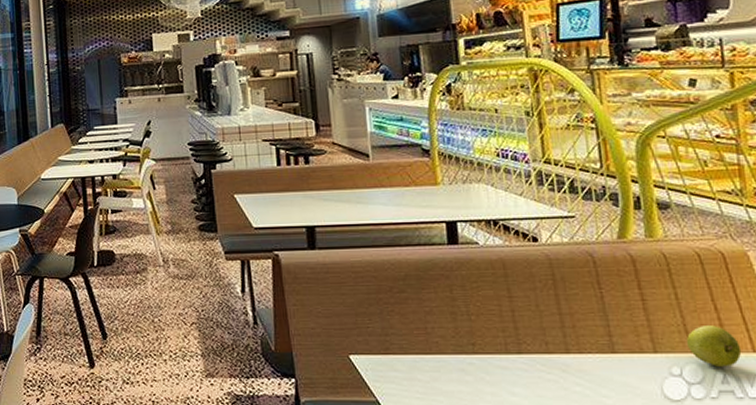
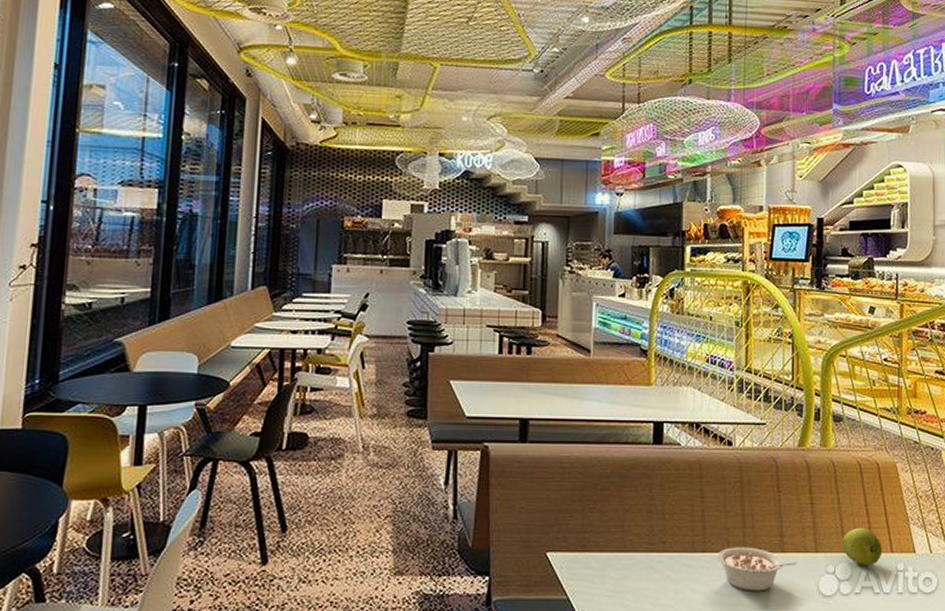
legume: none [535,348,633,395] -> present [716,547,797,591]

